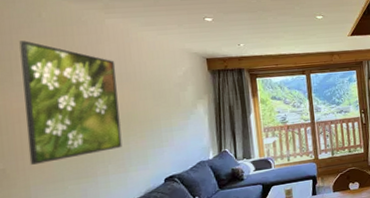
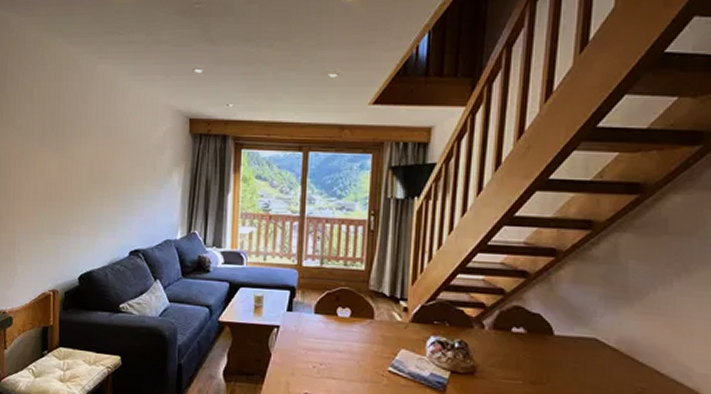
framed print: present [19,40,123,165] -> none [18,83,100,212]

